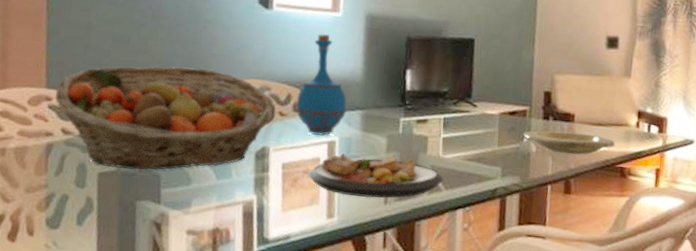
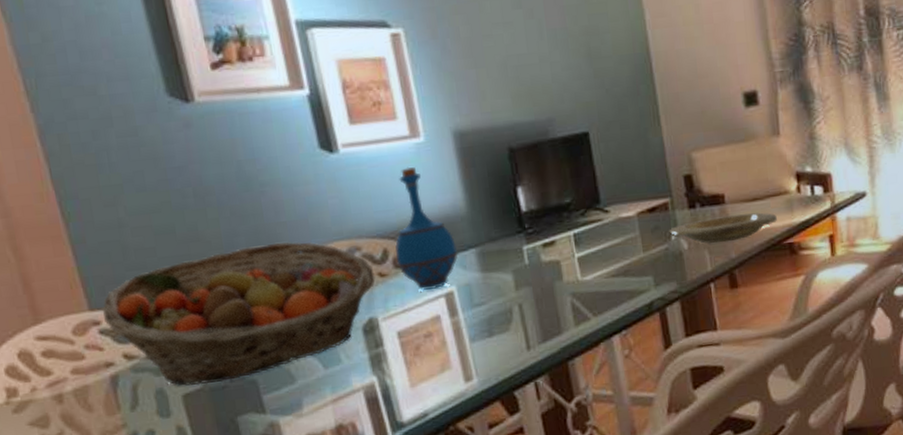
plate: present [307,153,444,198] -> none [429,291,589,352]

